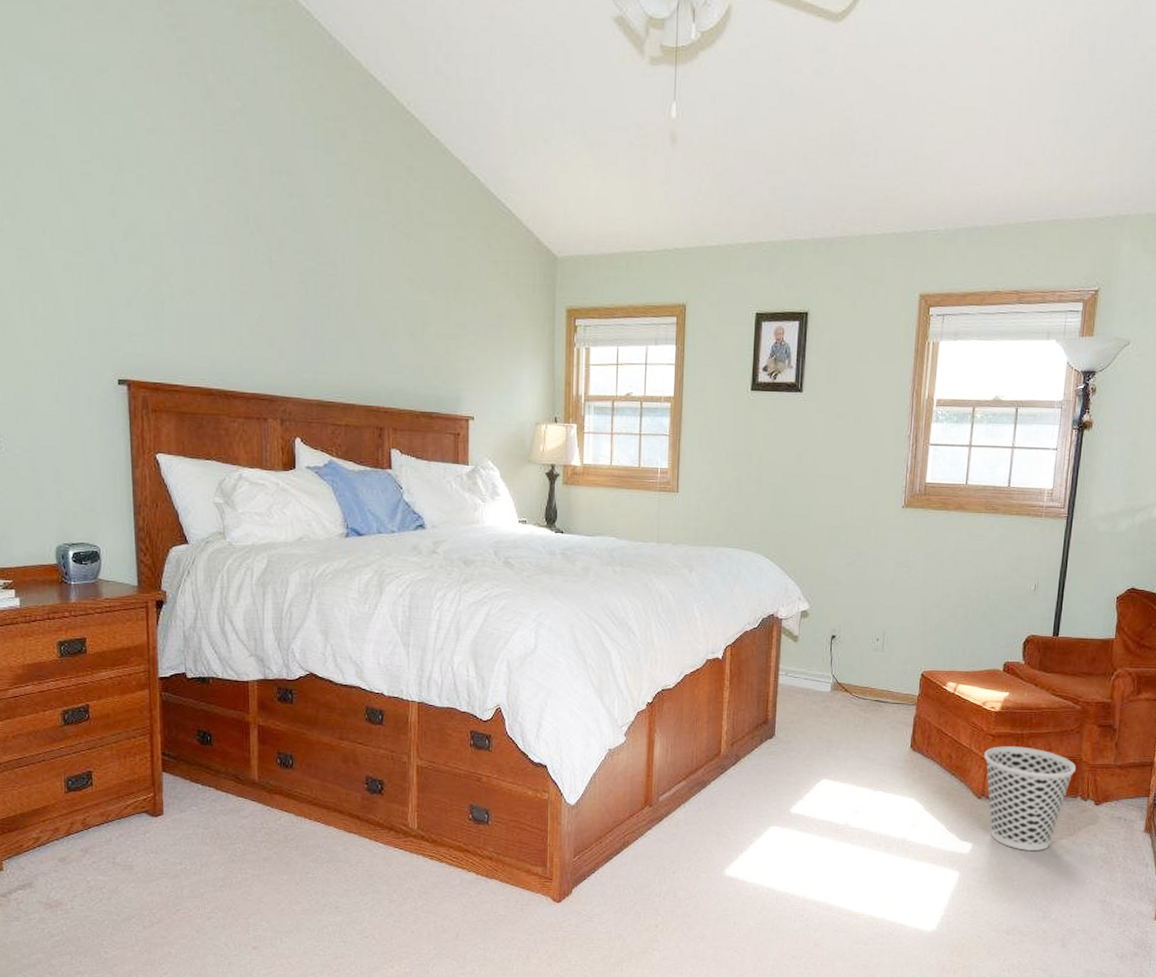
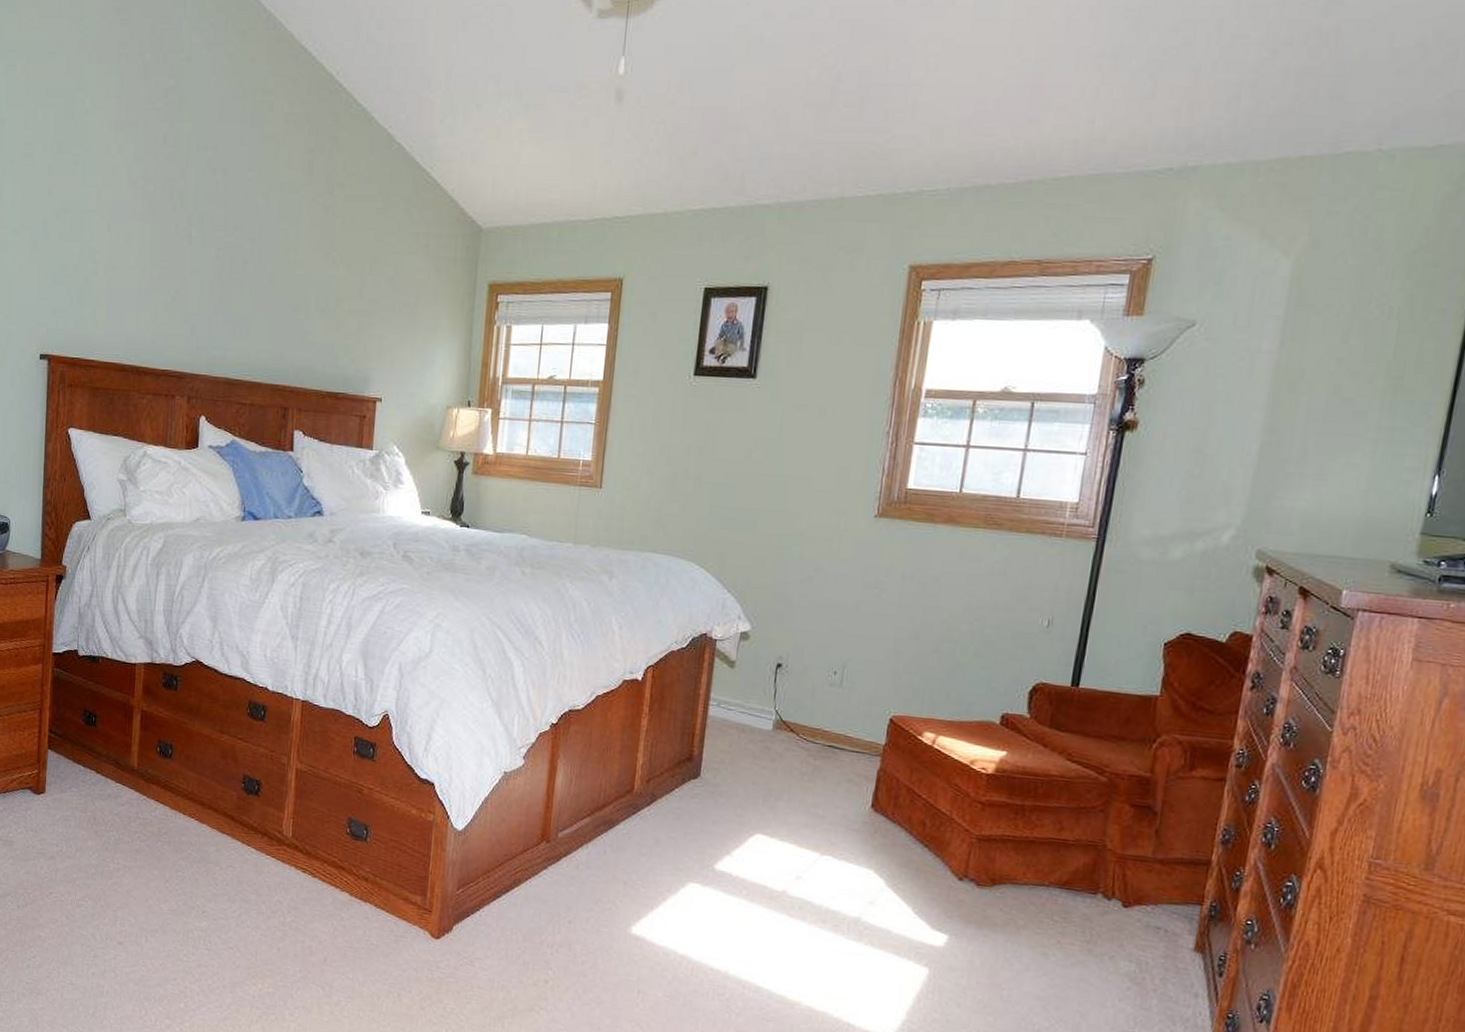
wastebasket: present [984,746,1076,851] -> none [969,817,1097,956]

